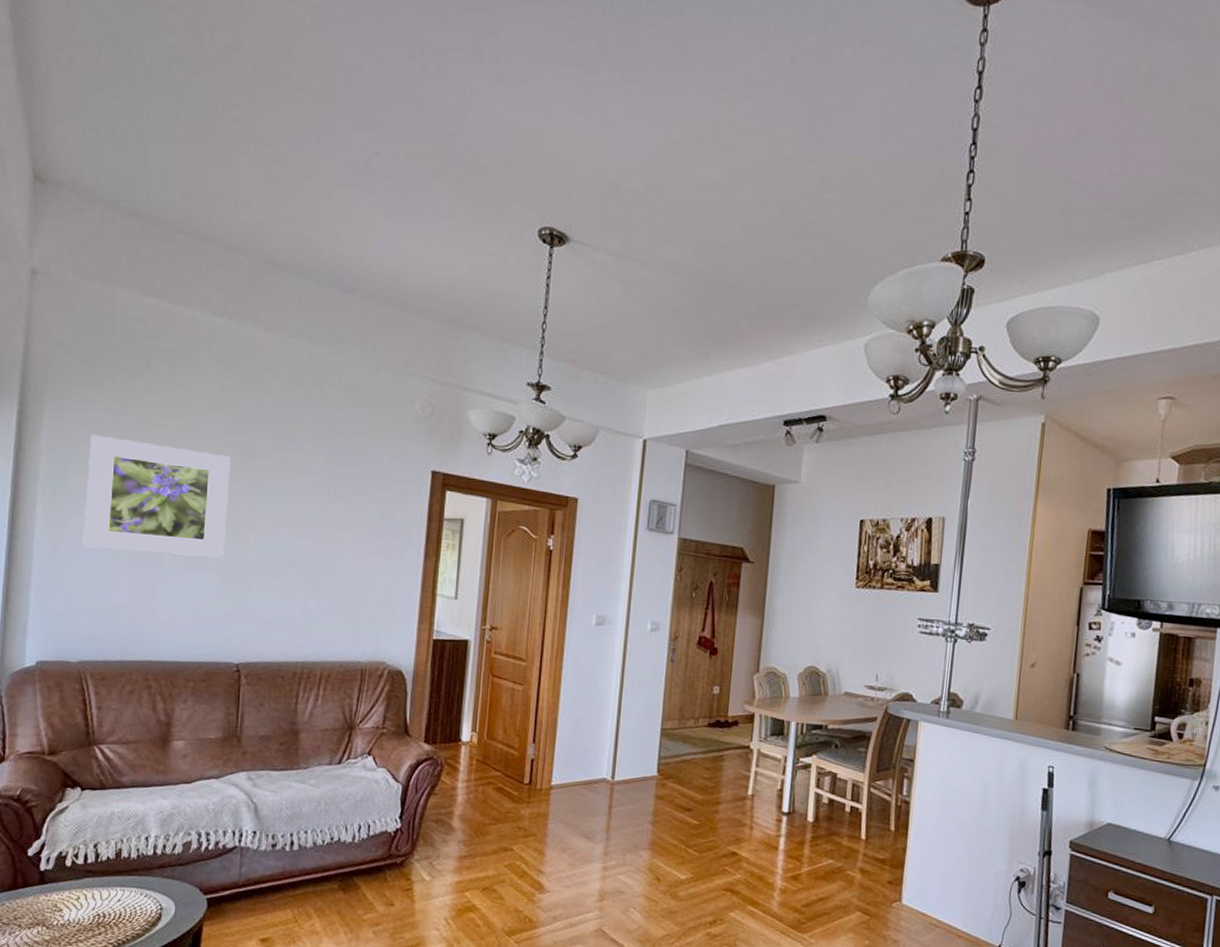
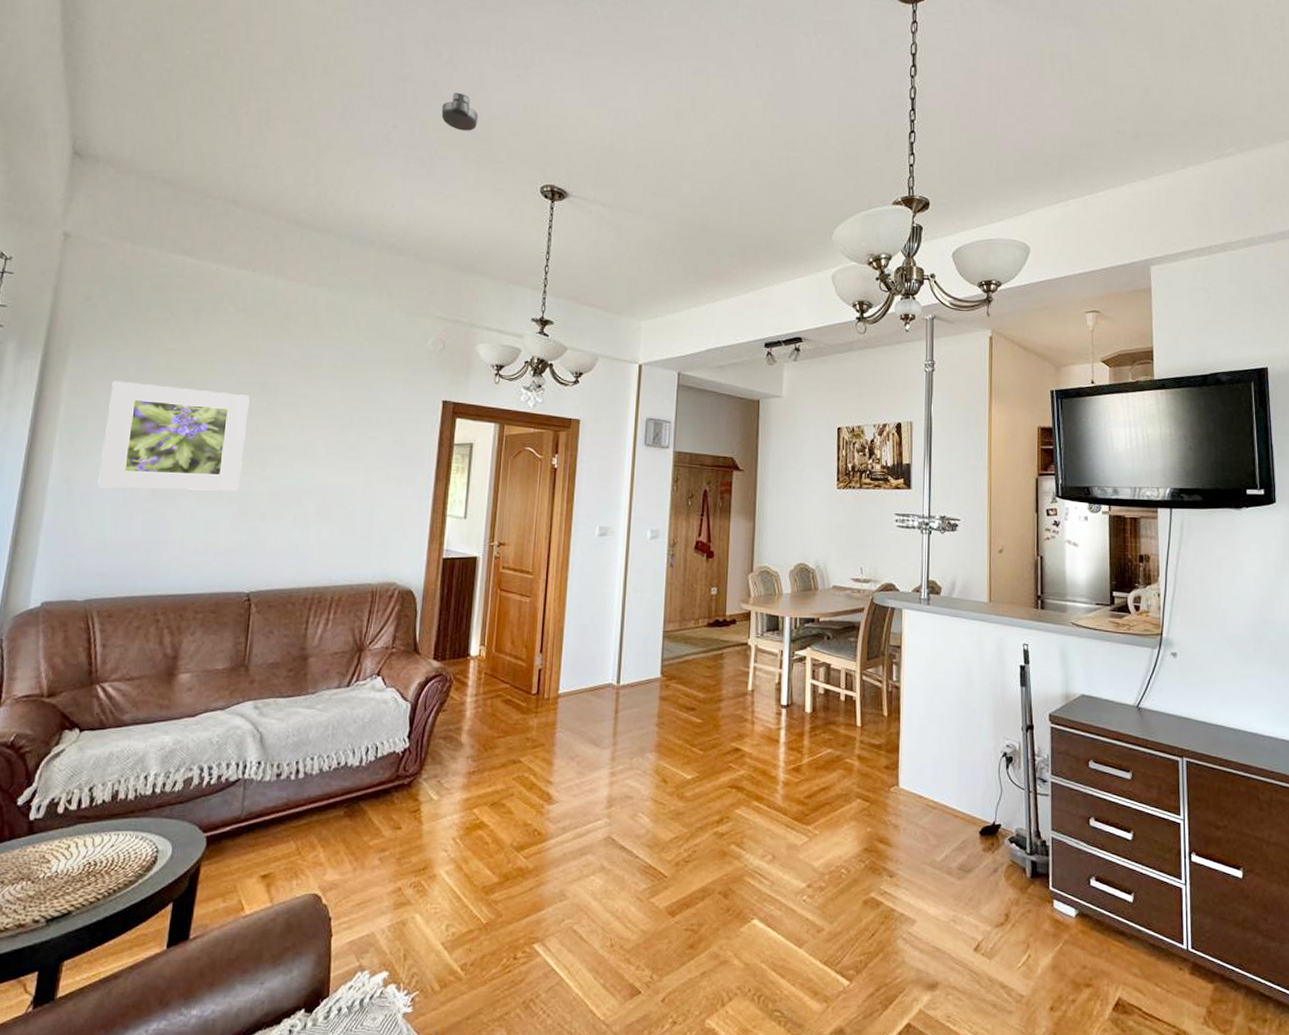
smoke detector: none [428,112,469,160] -> present [441,92,479,131]

